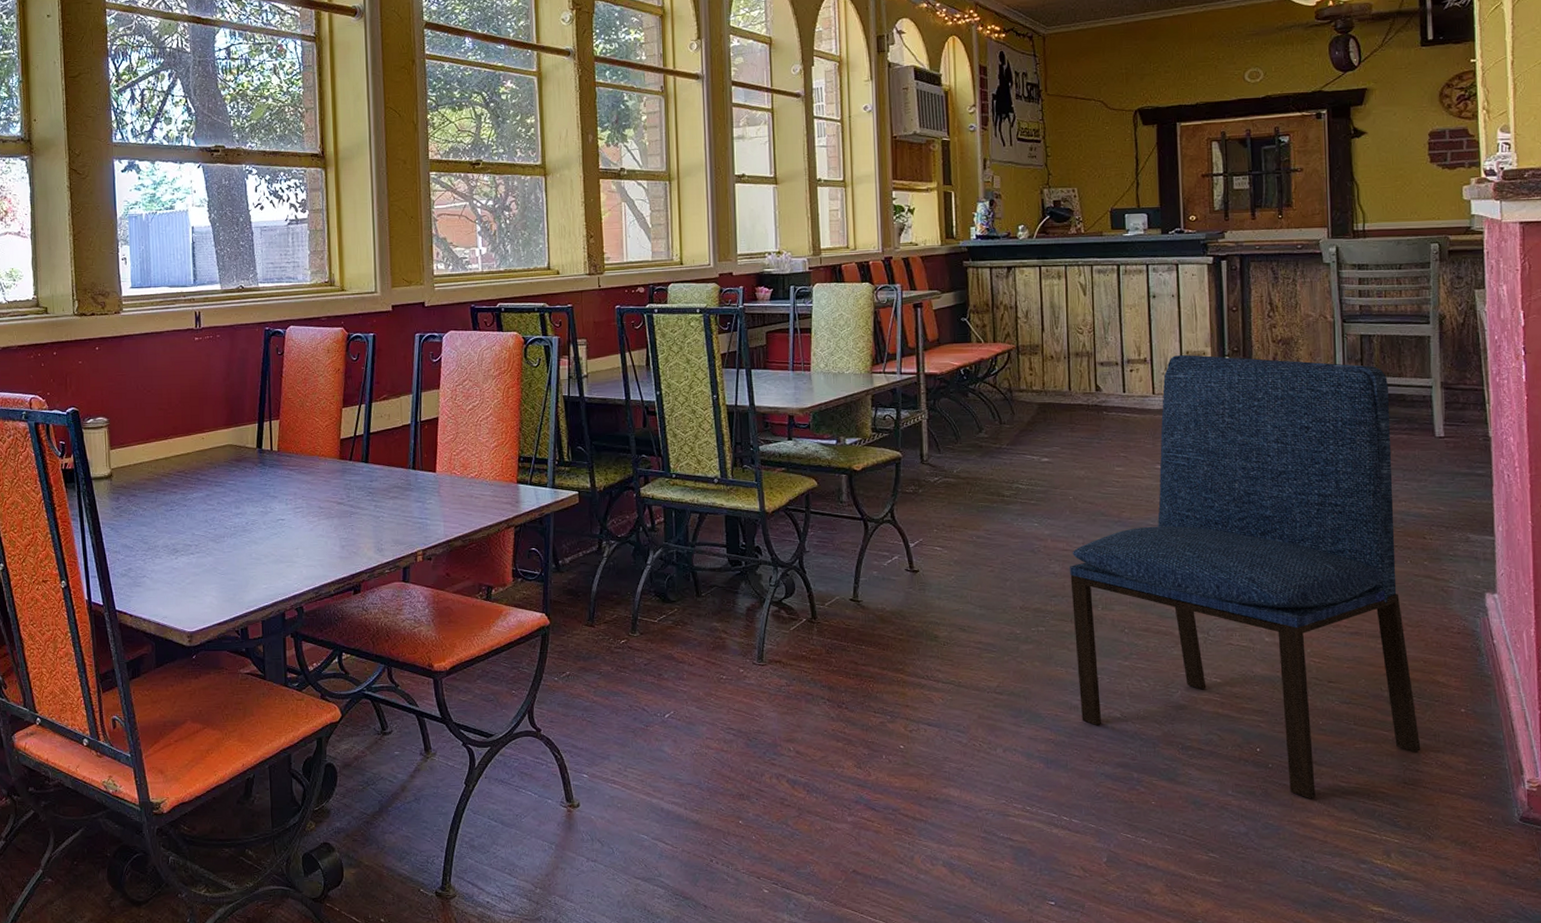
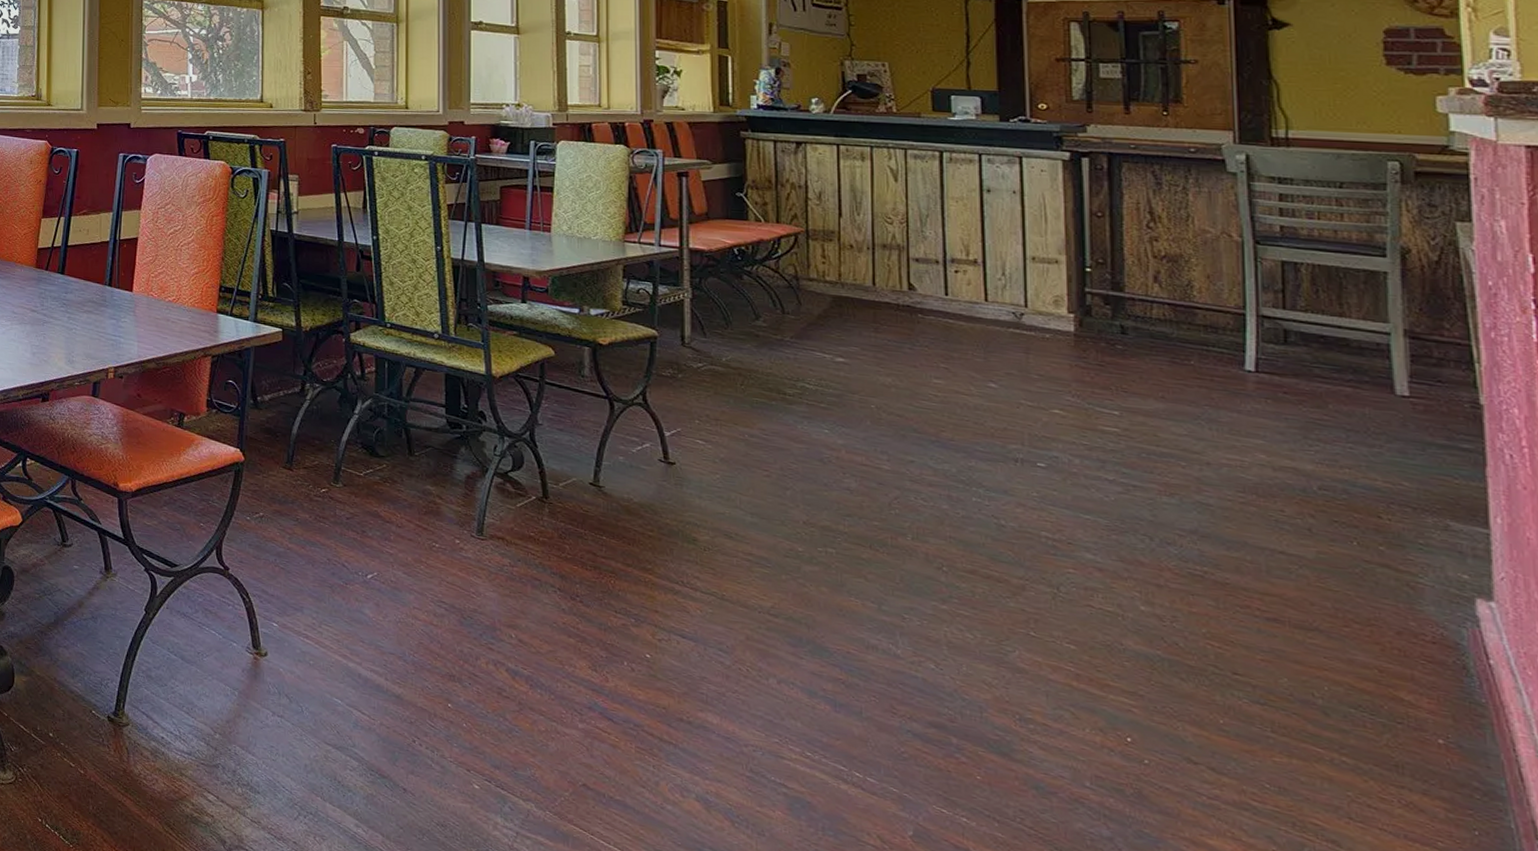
dining chair: present [1070,355,1421,799] -> none [870,260,1375,814]

